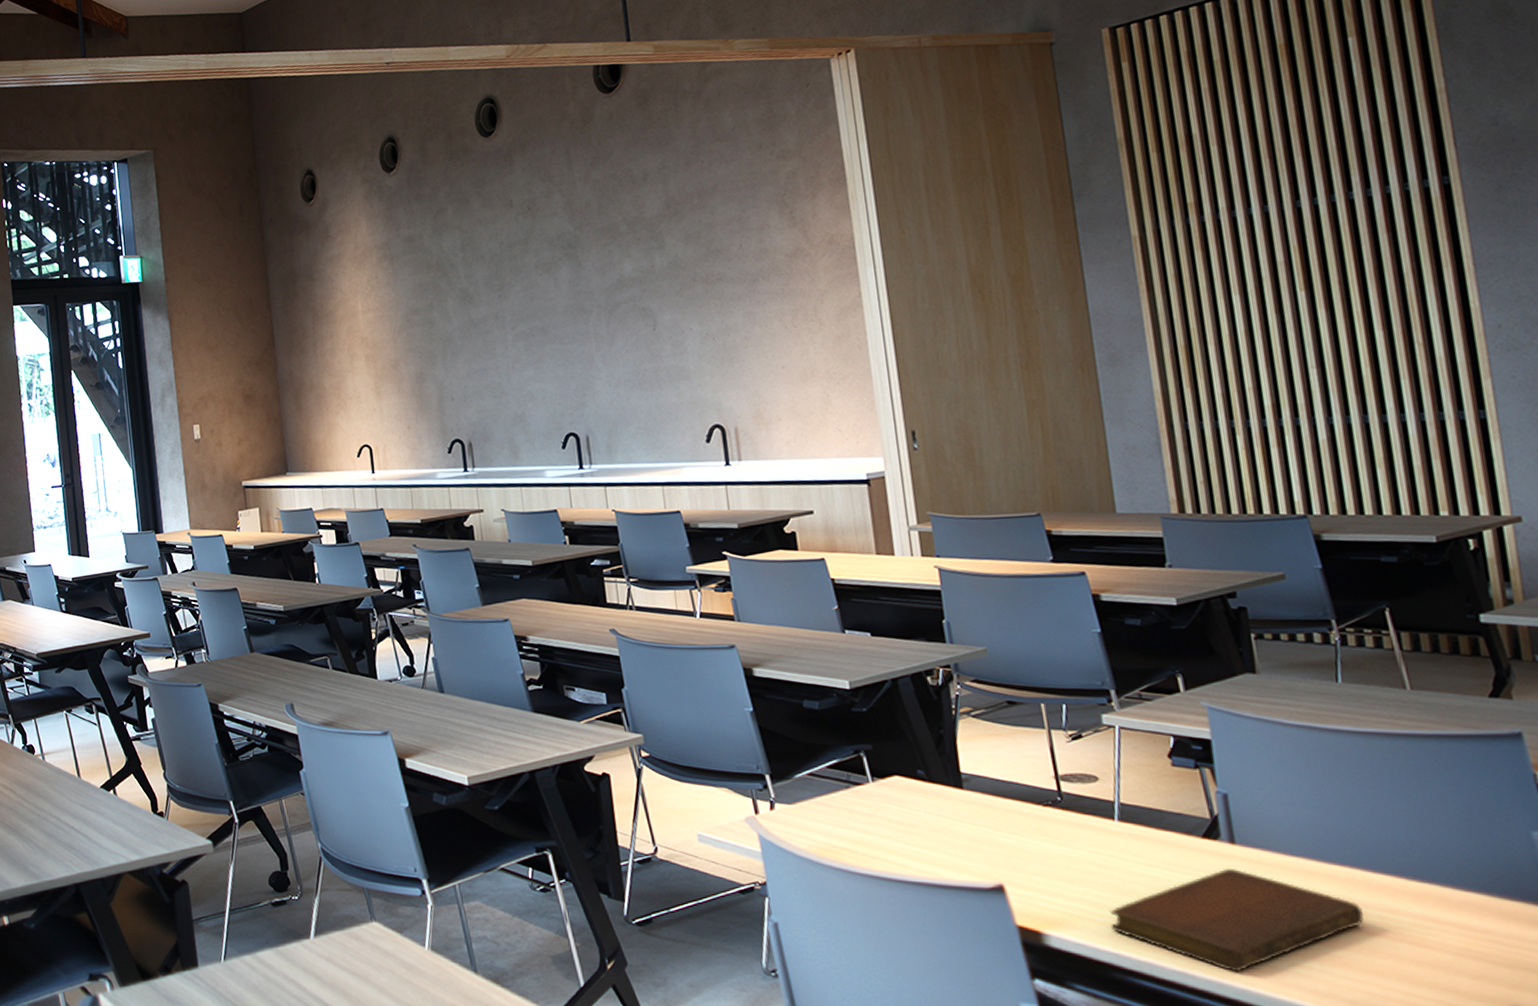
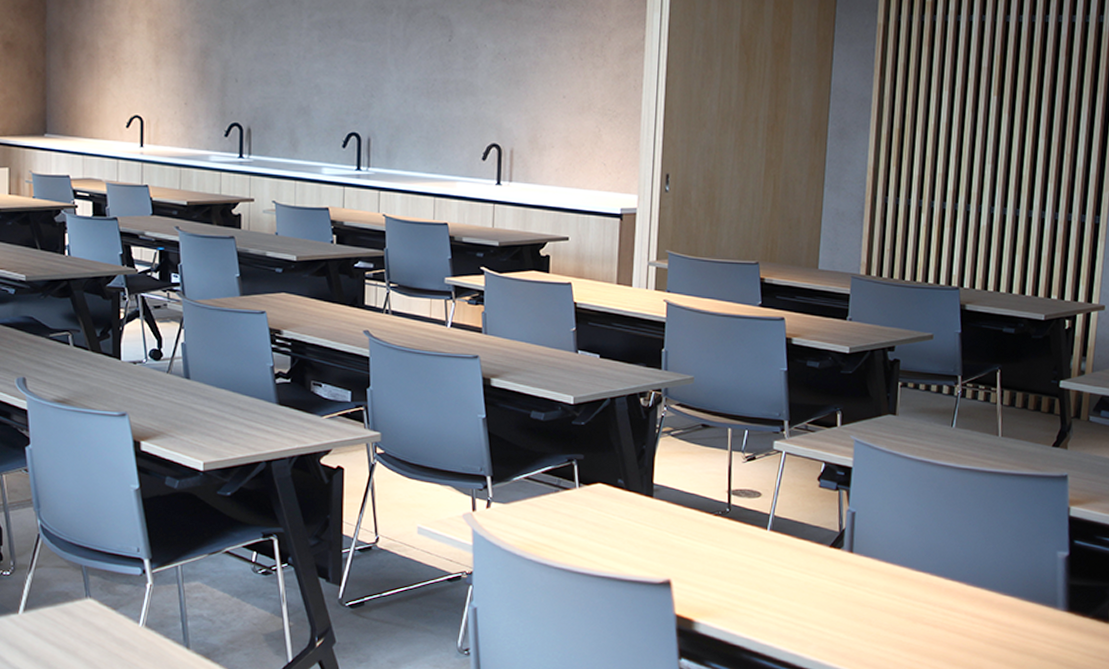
notebook: present [1110,869,1365,973] -> none [747,573,933,655]

